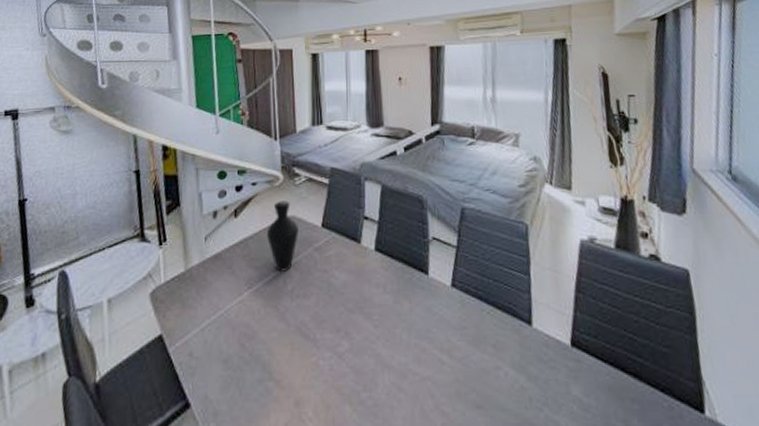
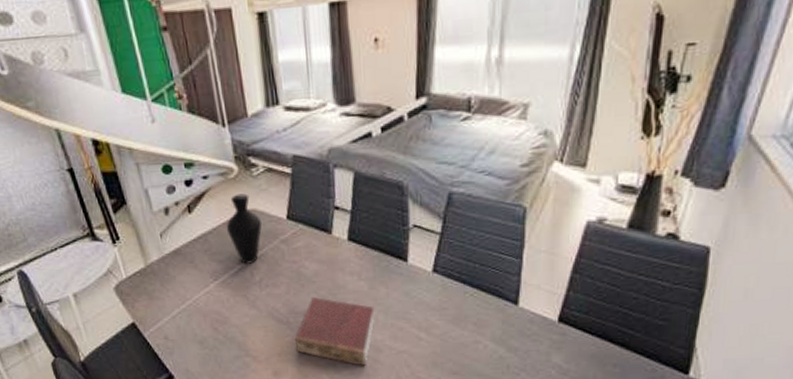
book: none [319,311,399,397] -> present [294,297,375,367]

